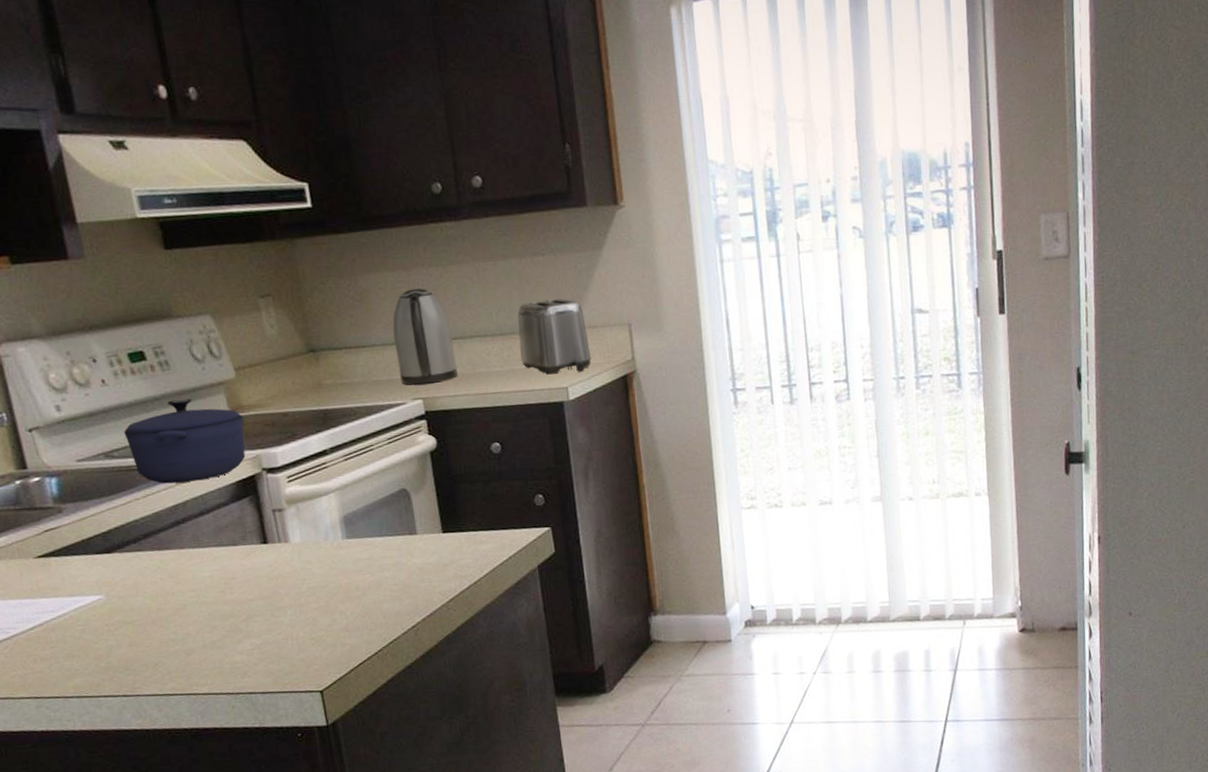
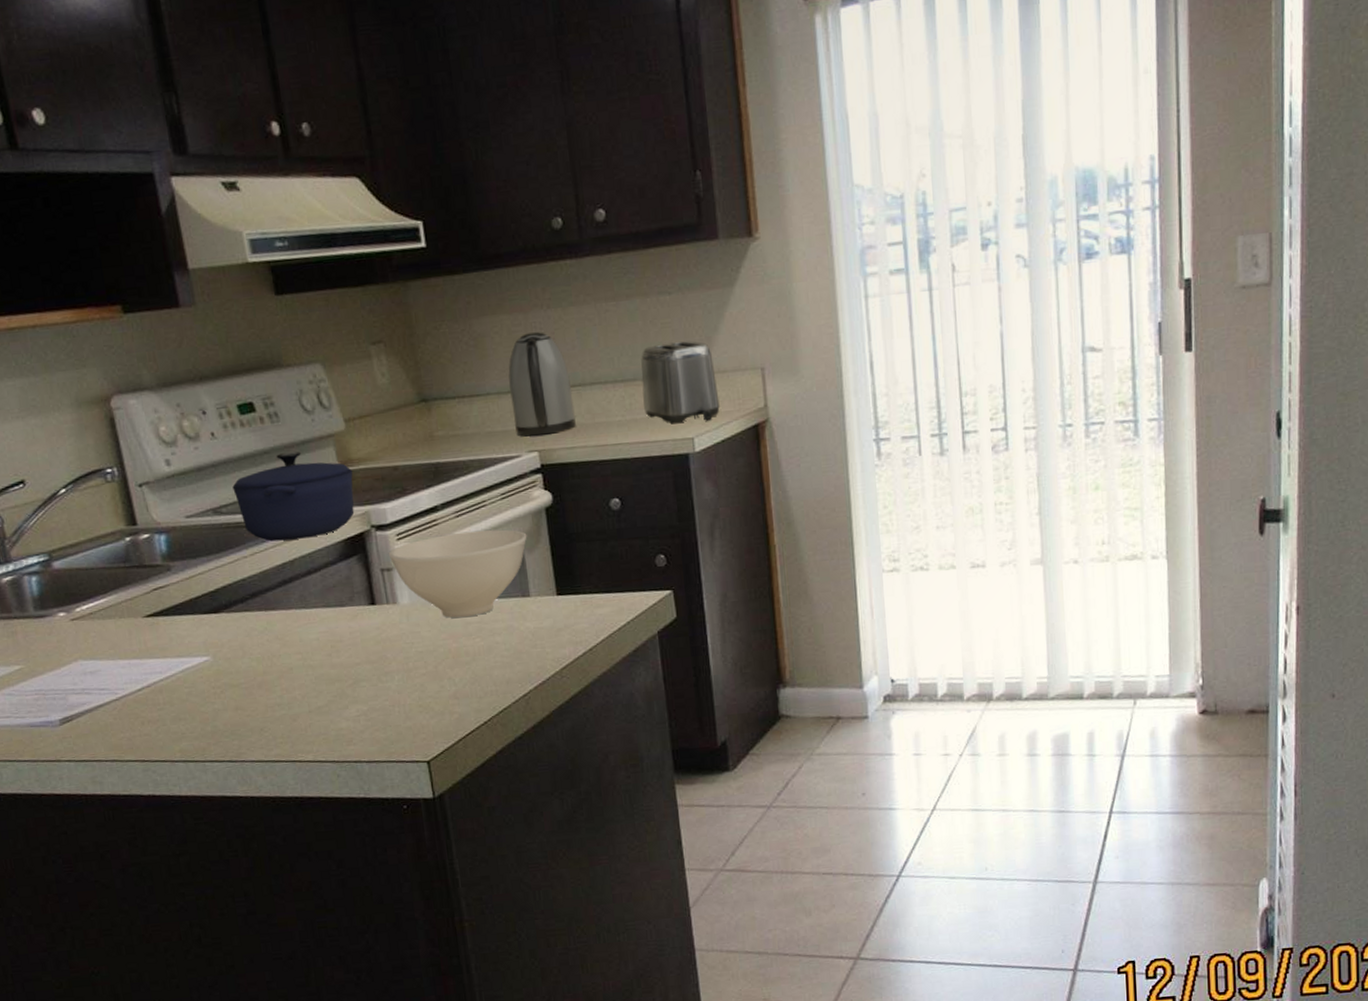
bowl: none [279,471,413,556] -> present [388,529,527,618]

